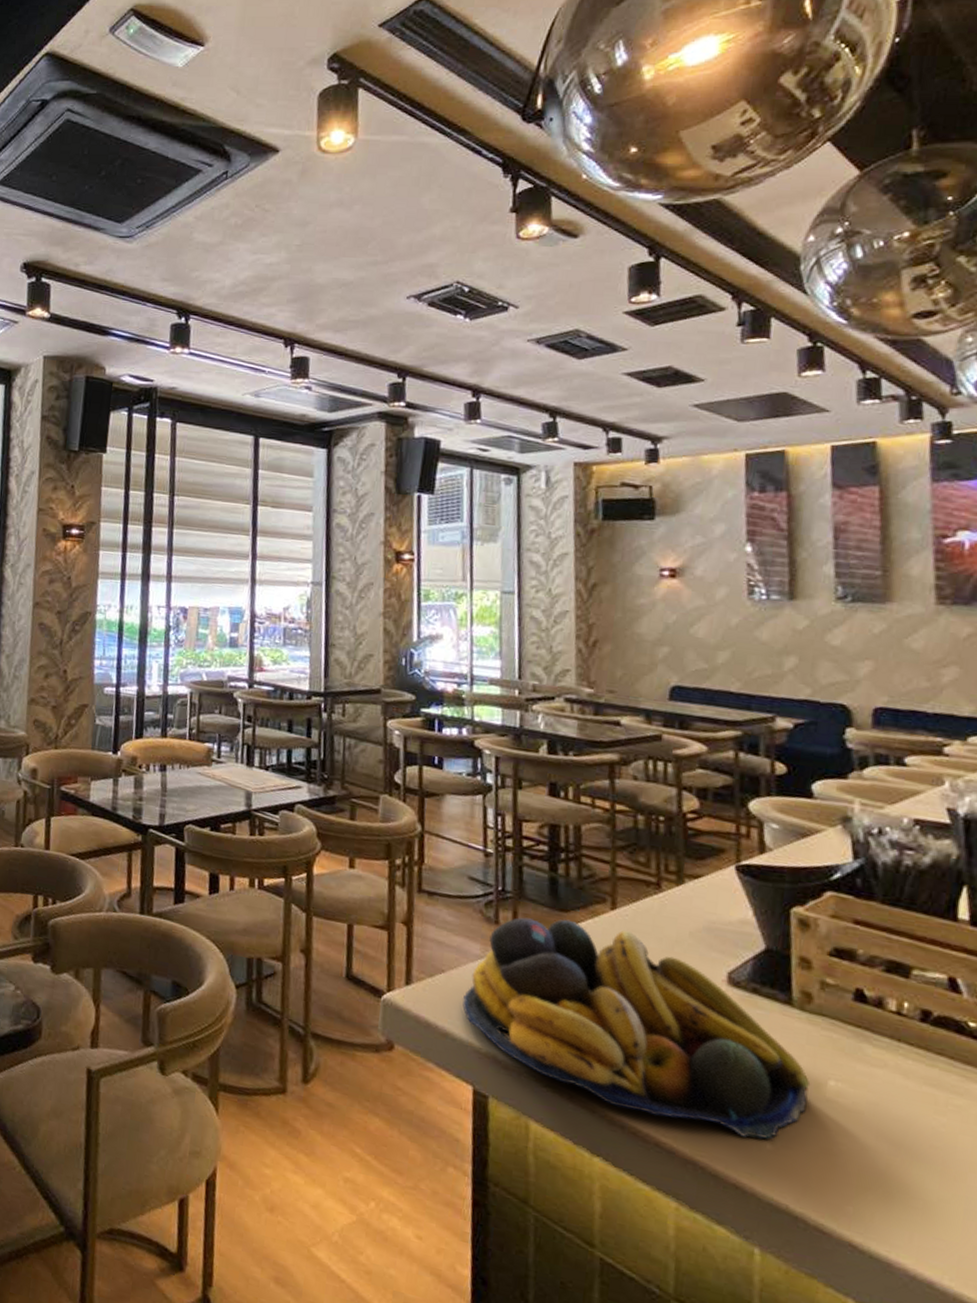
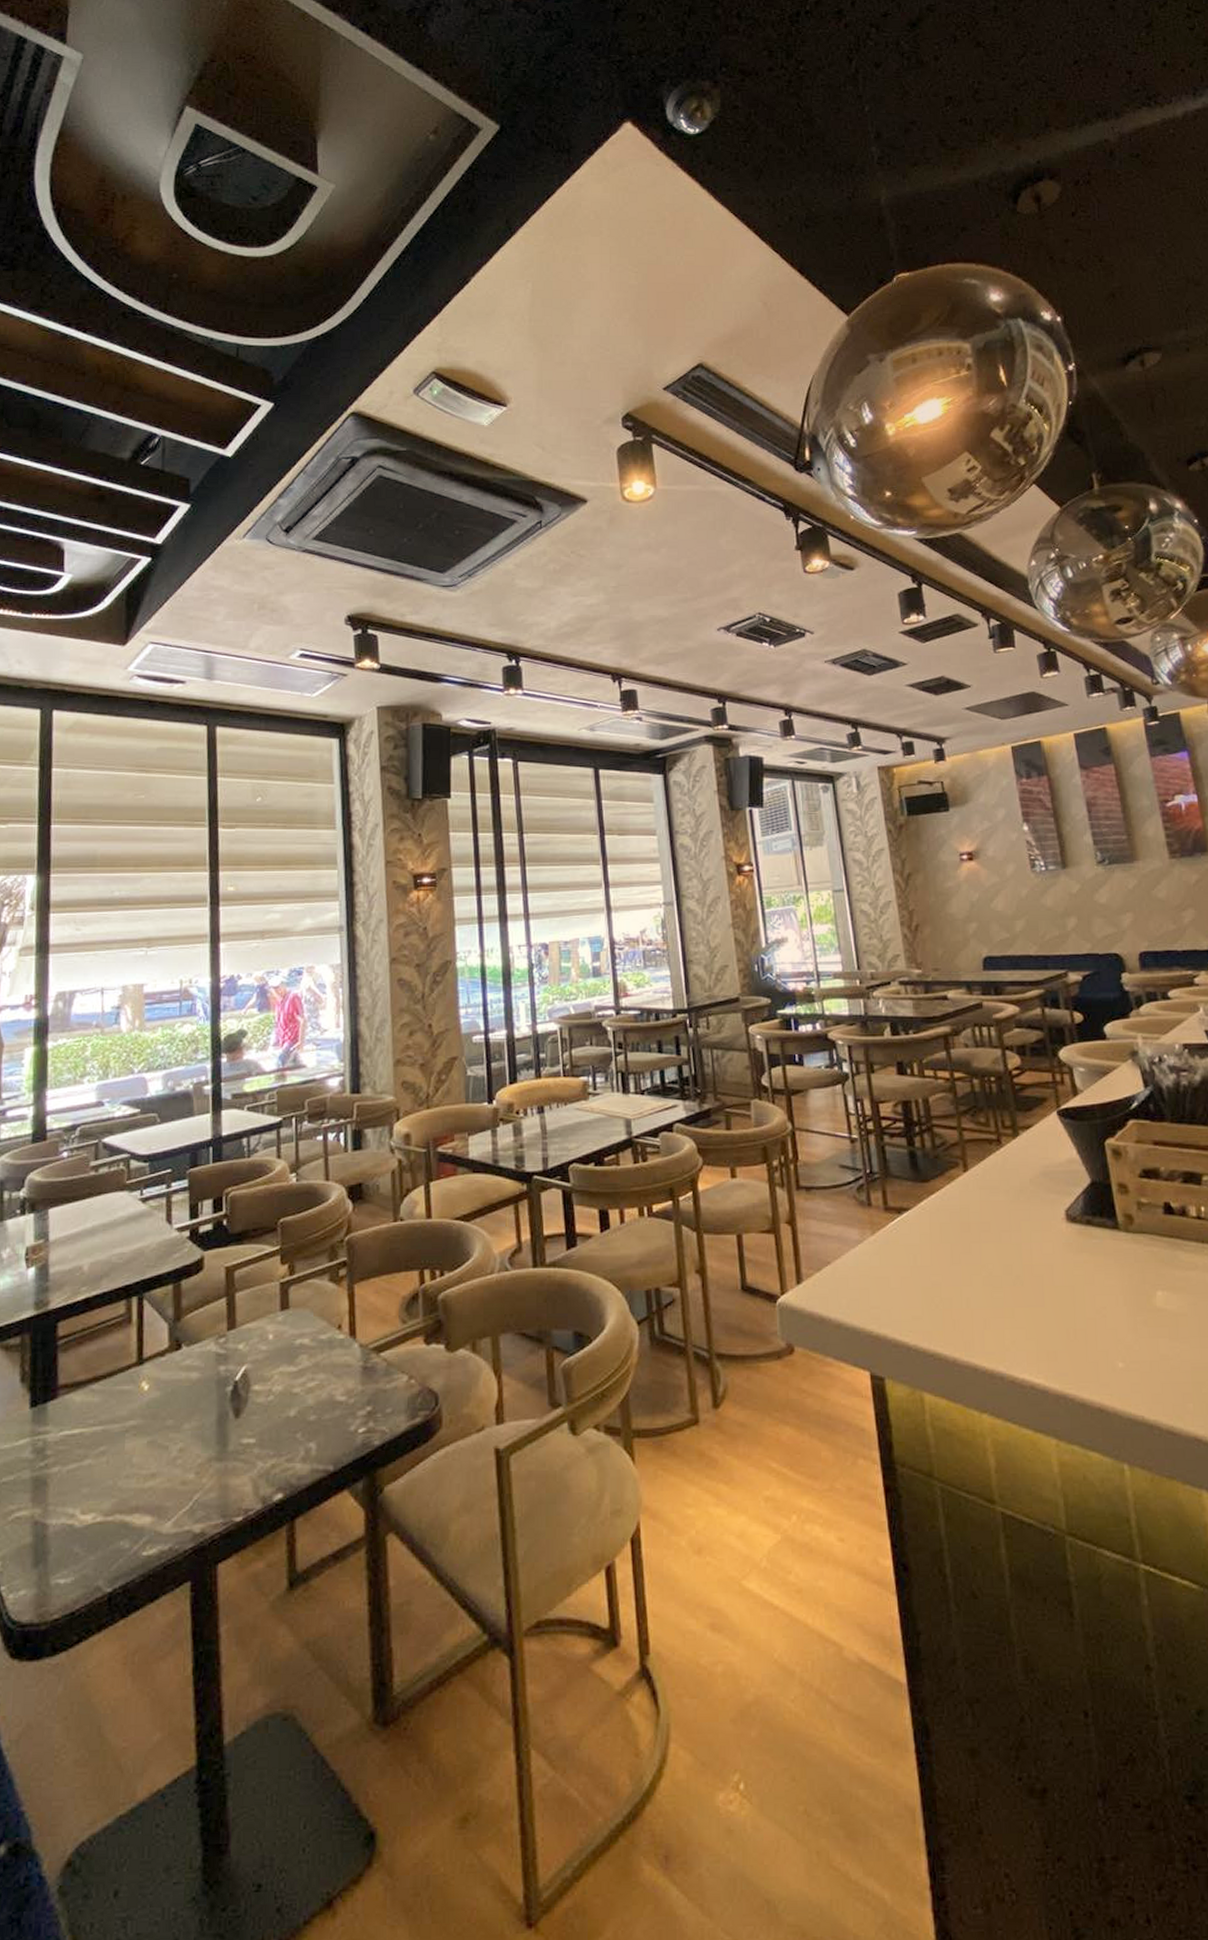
fruit bowl: present [462,917,809,1139] -> none [849,1189,1144,1361]

